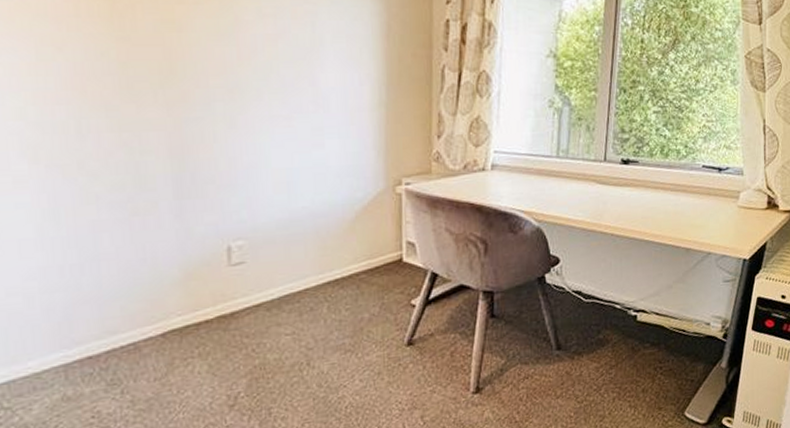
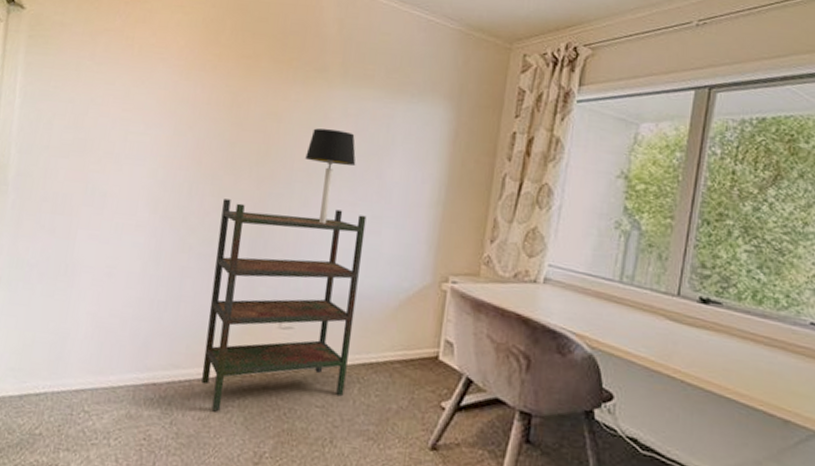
bookshelf: none [126,126,313,368] -> present [201,199,367,412]
table lamp: none [221,35,283,146] -> present [305,128,356,225]

